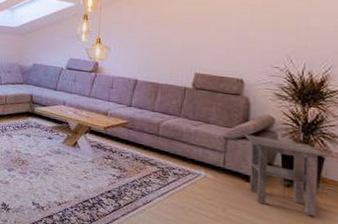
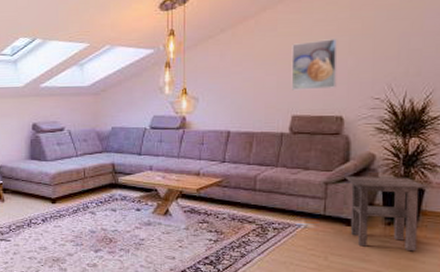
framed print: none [195,10,240,53] -> present [291,39,338,91]

